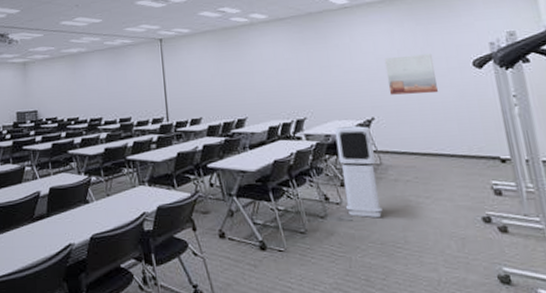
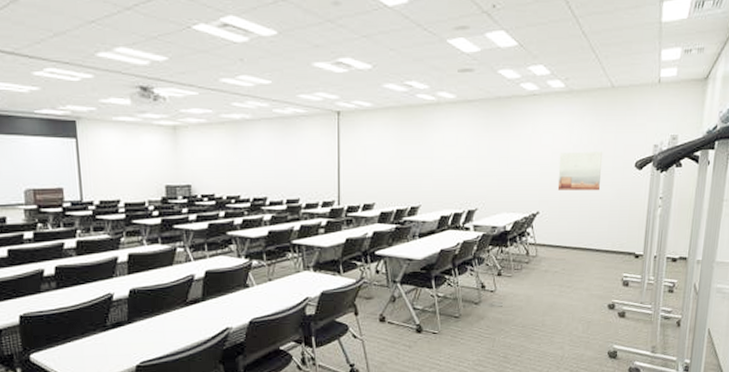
air purifier: present [334,125,383,218] -> none [498,218,534,304]

